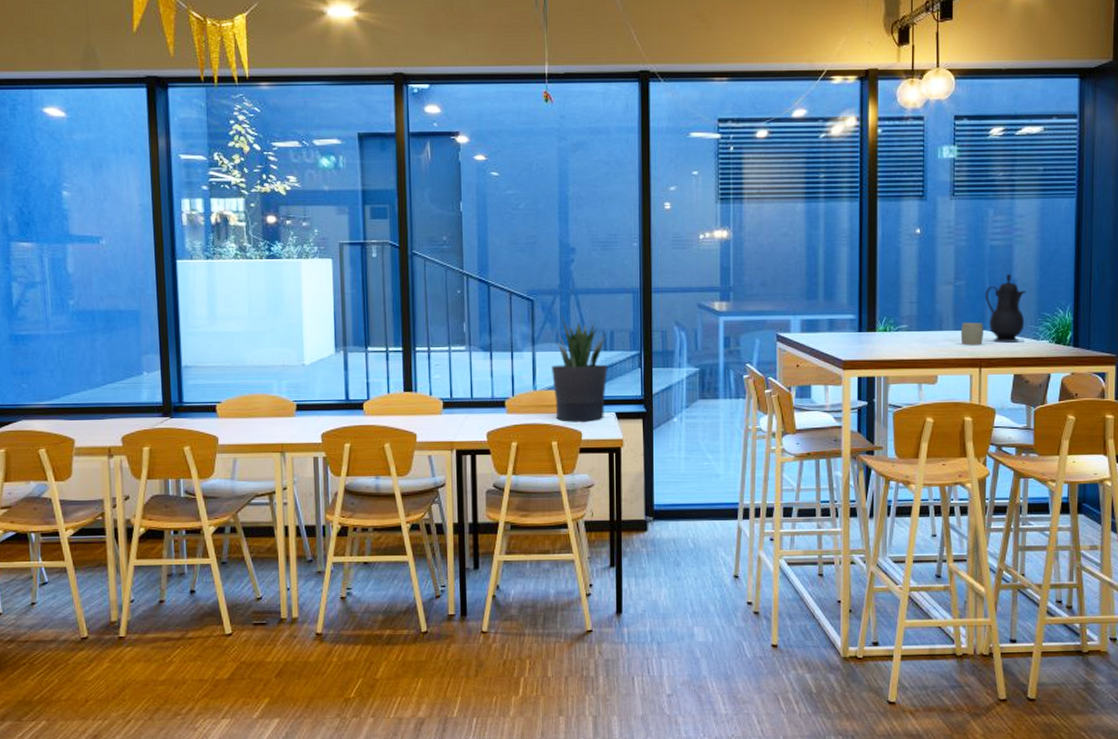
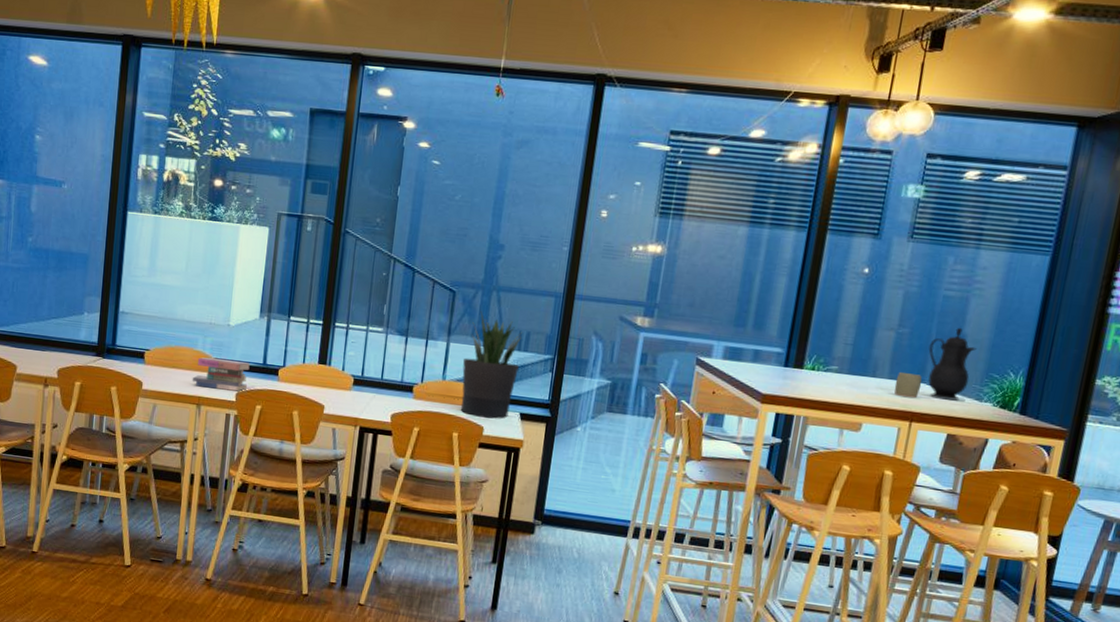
books: none [271,400,333,433] -> present [192,357,250,392]

